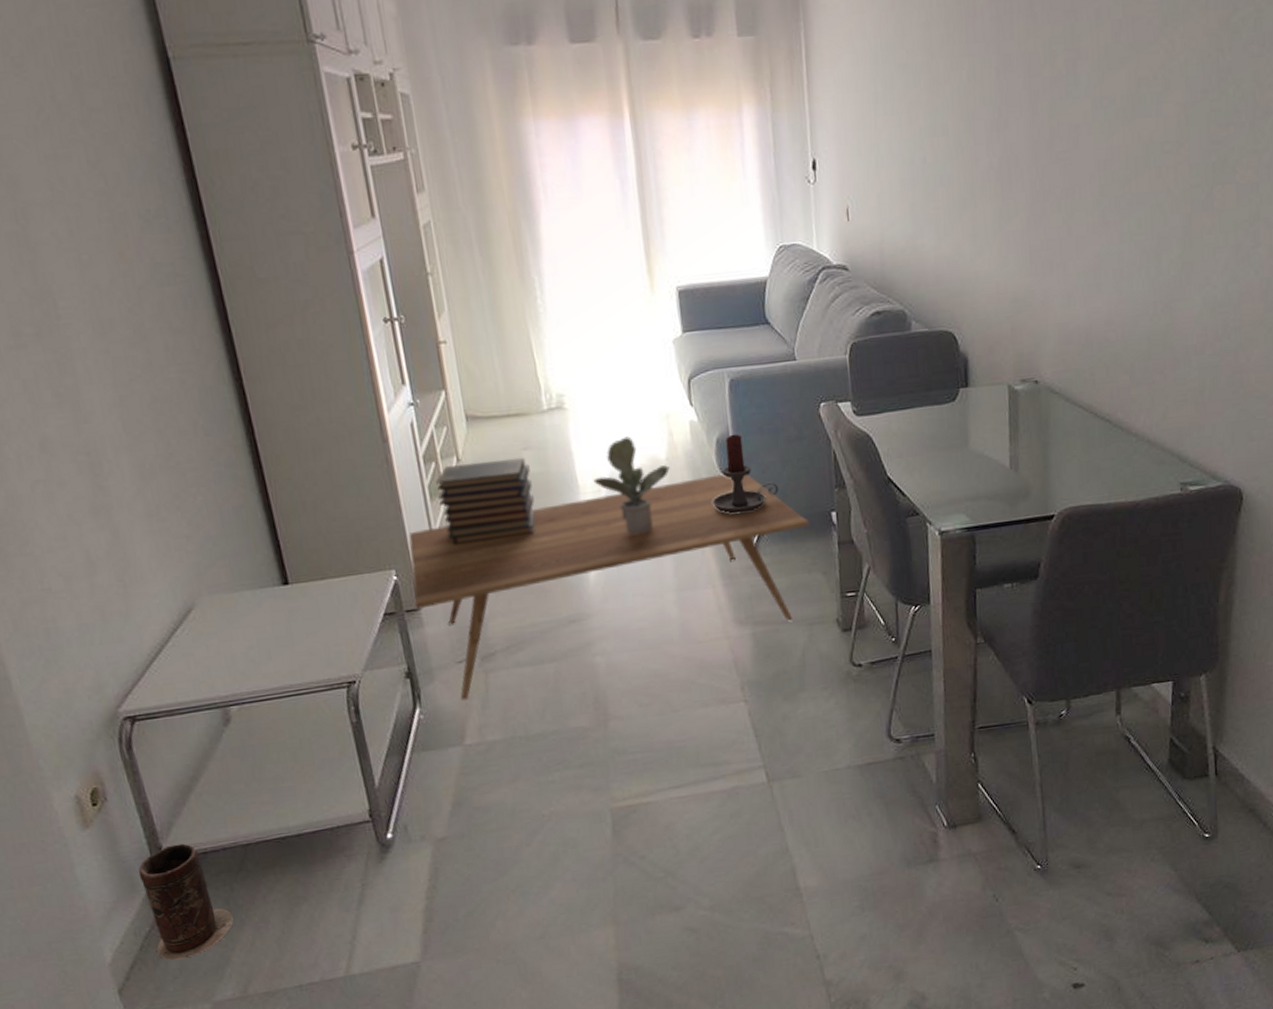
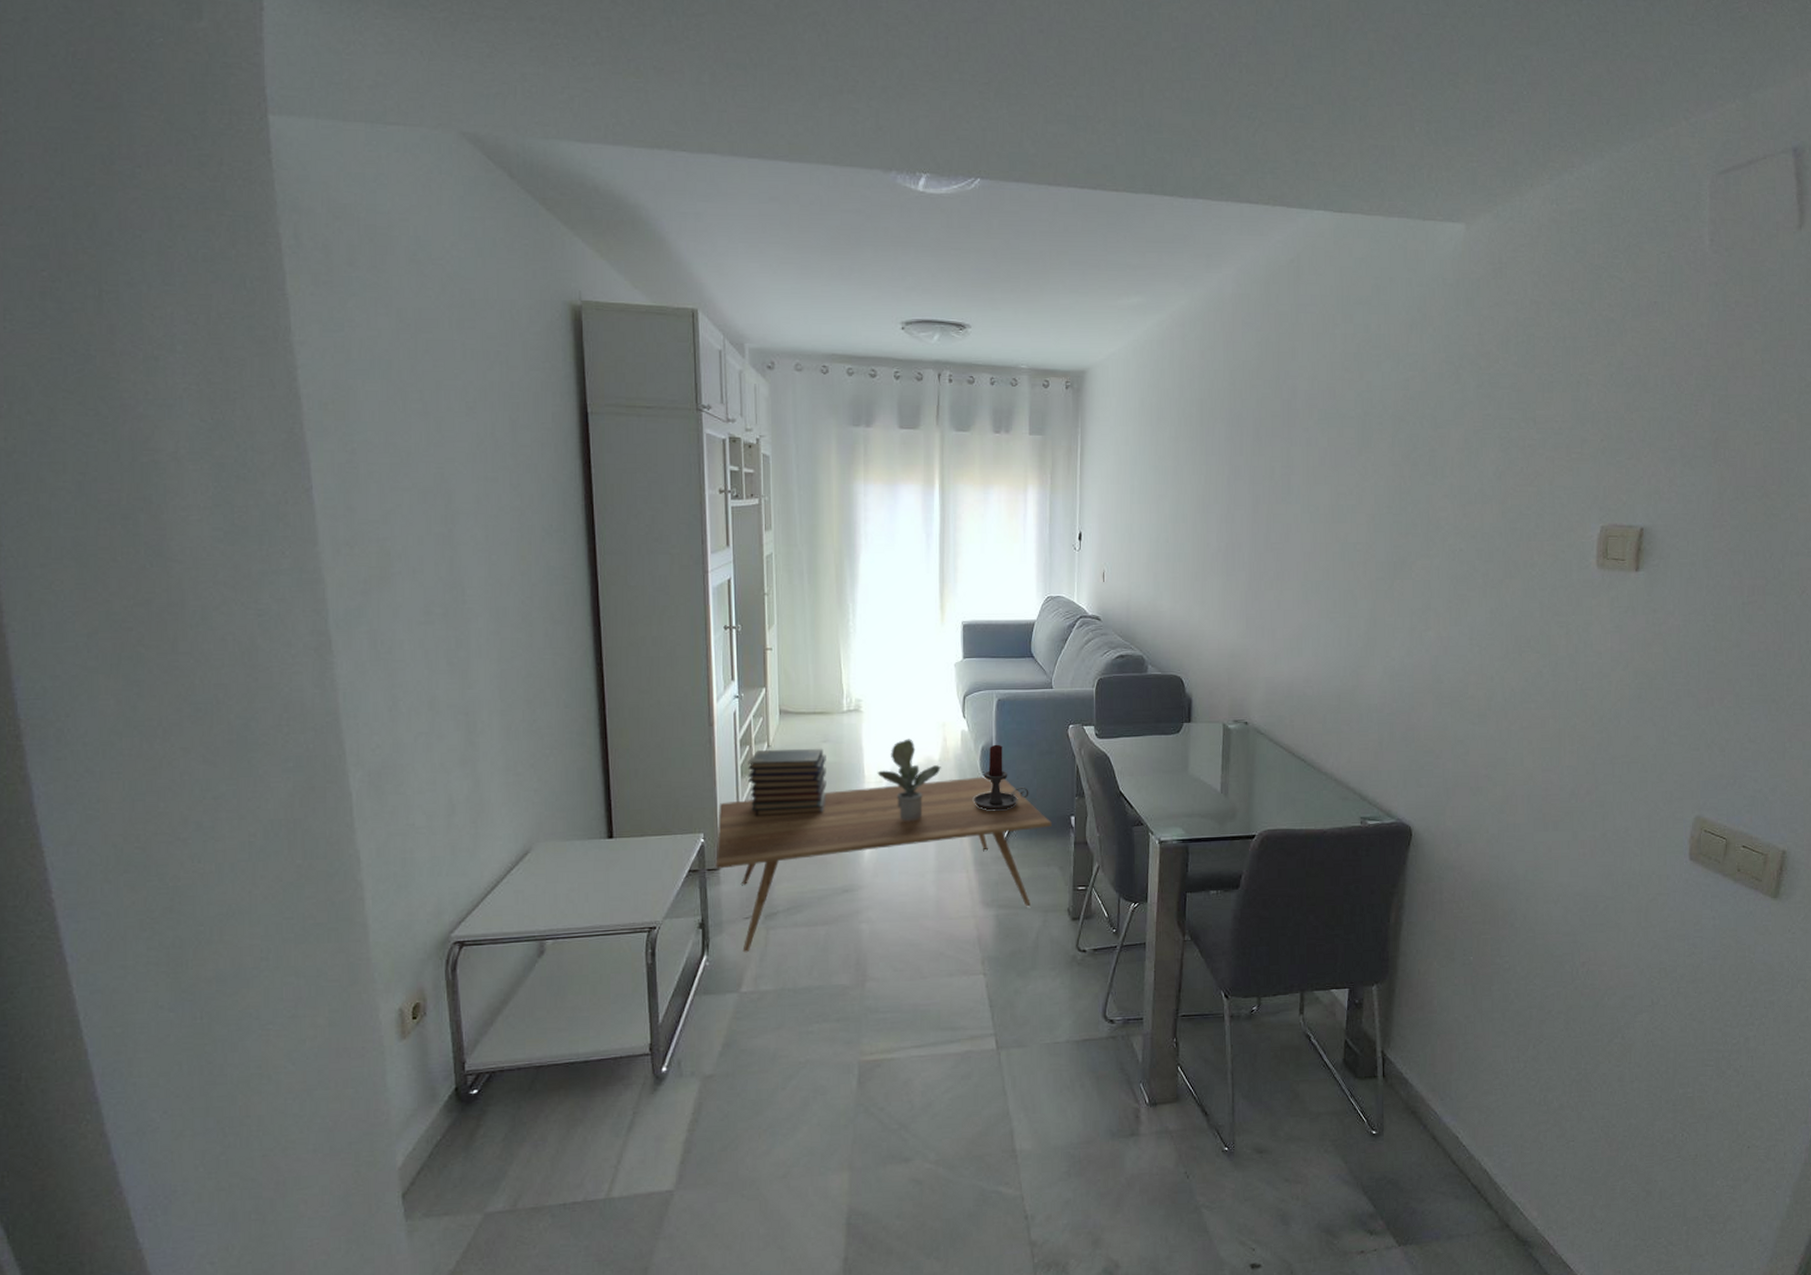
vase: present [138,843,234,960] -> none [440,1060,516,1170]

